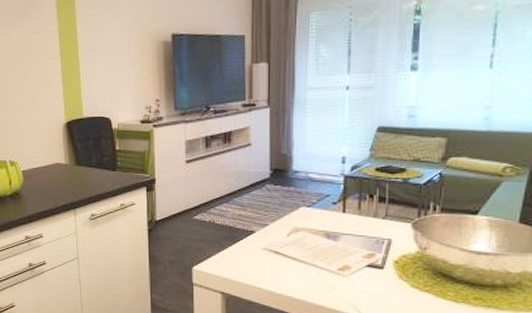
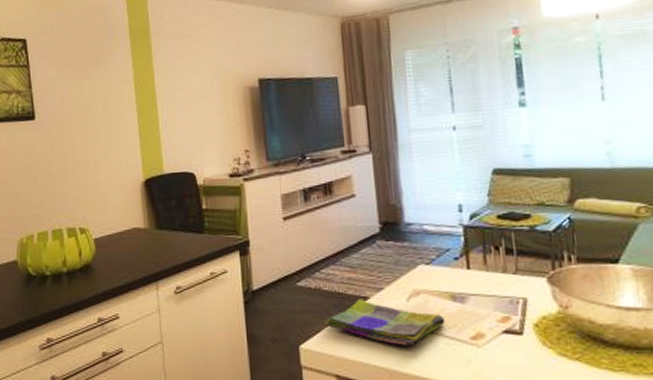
dish towel: none [214,233,318,273] -> present [323,299,446,347]

